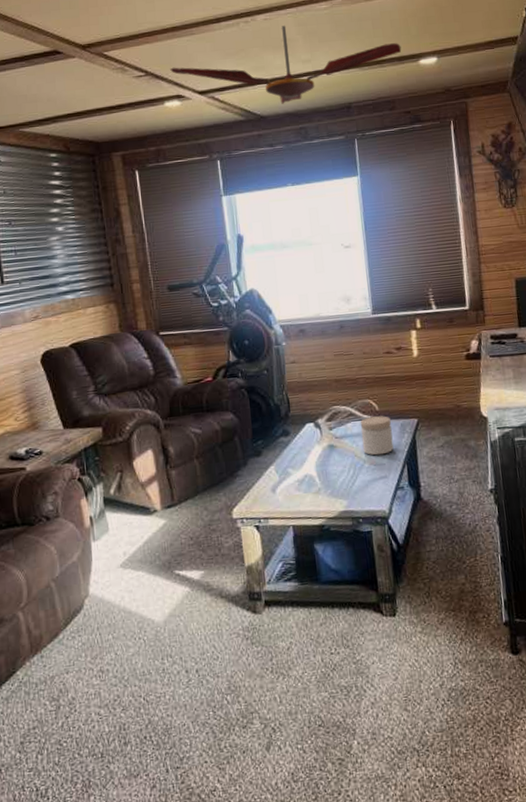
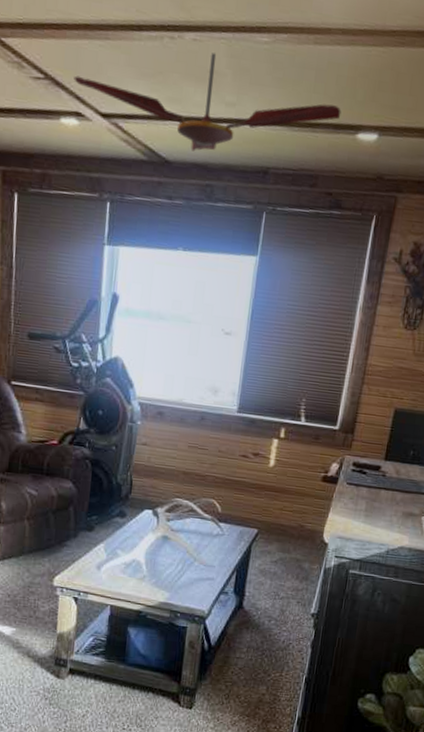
jar: present [360,416,394,456] -> none [196,517,231,557]

